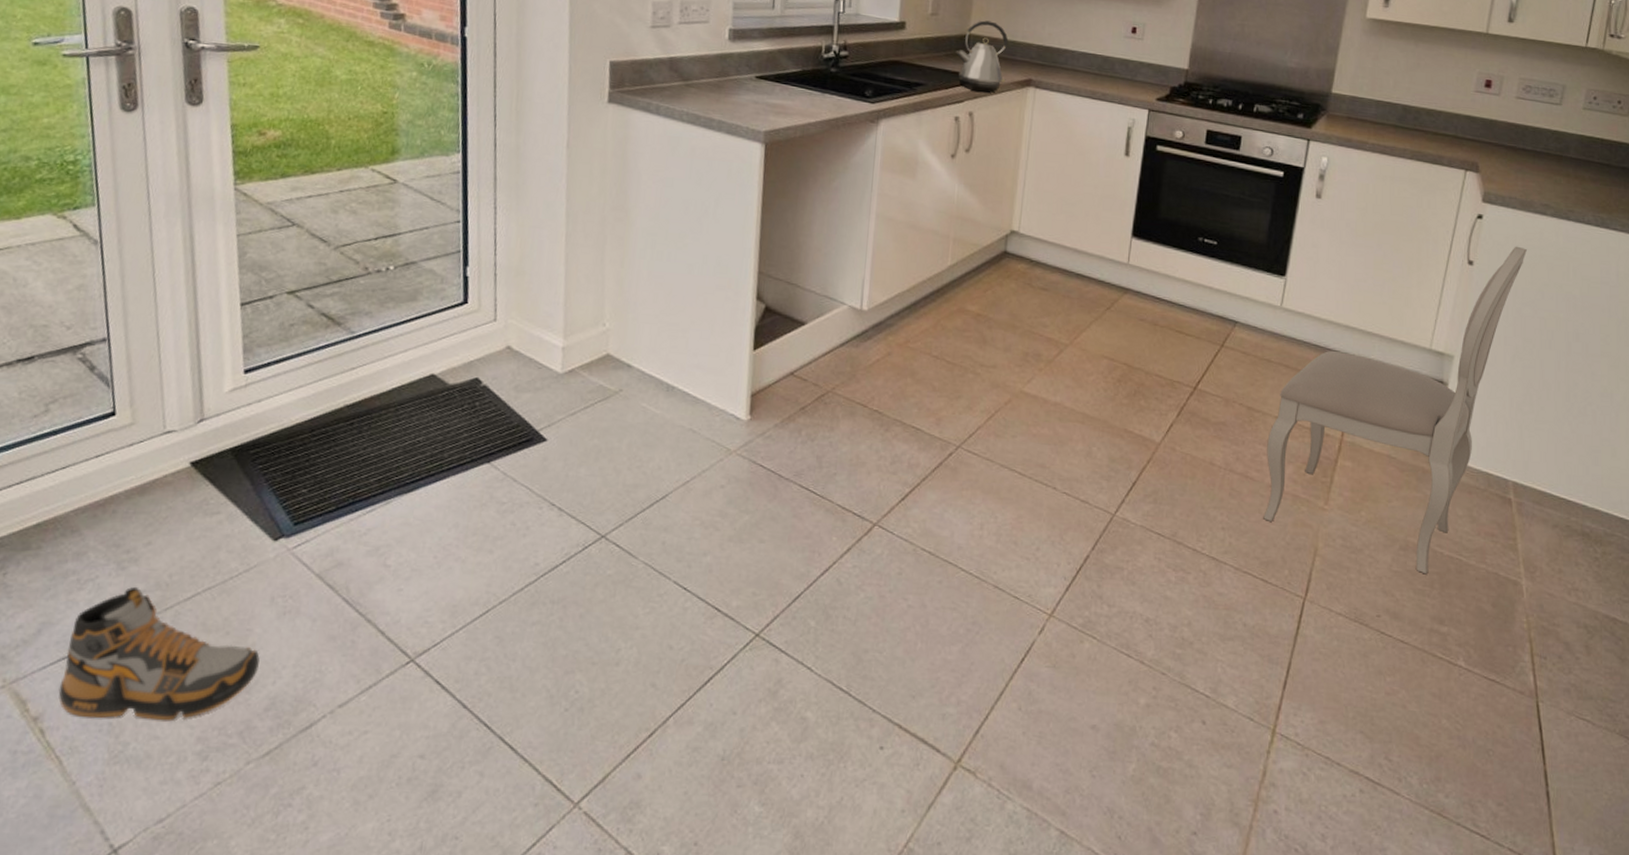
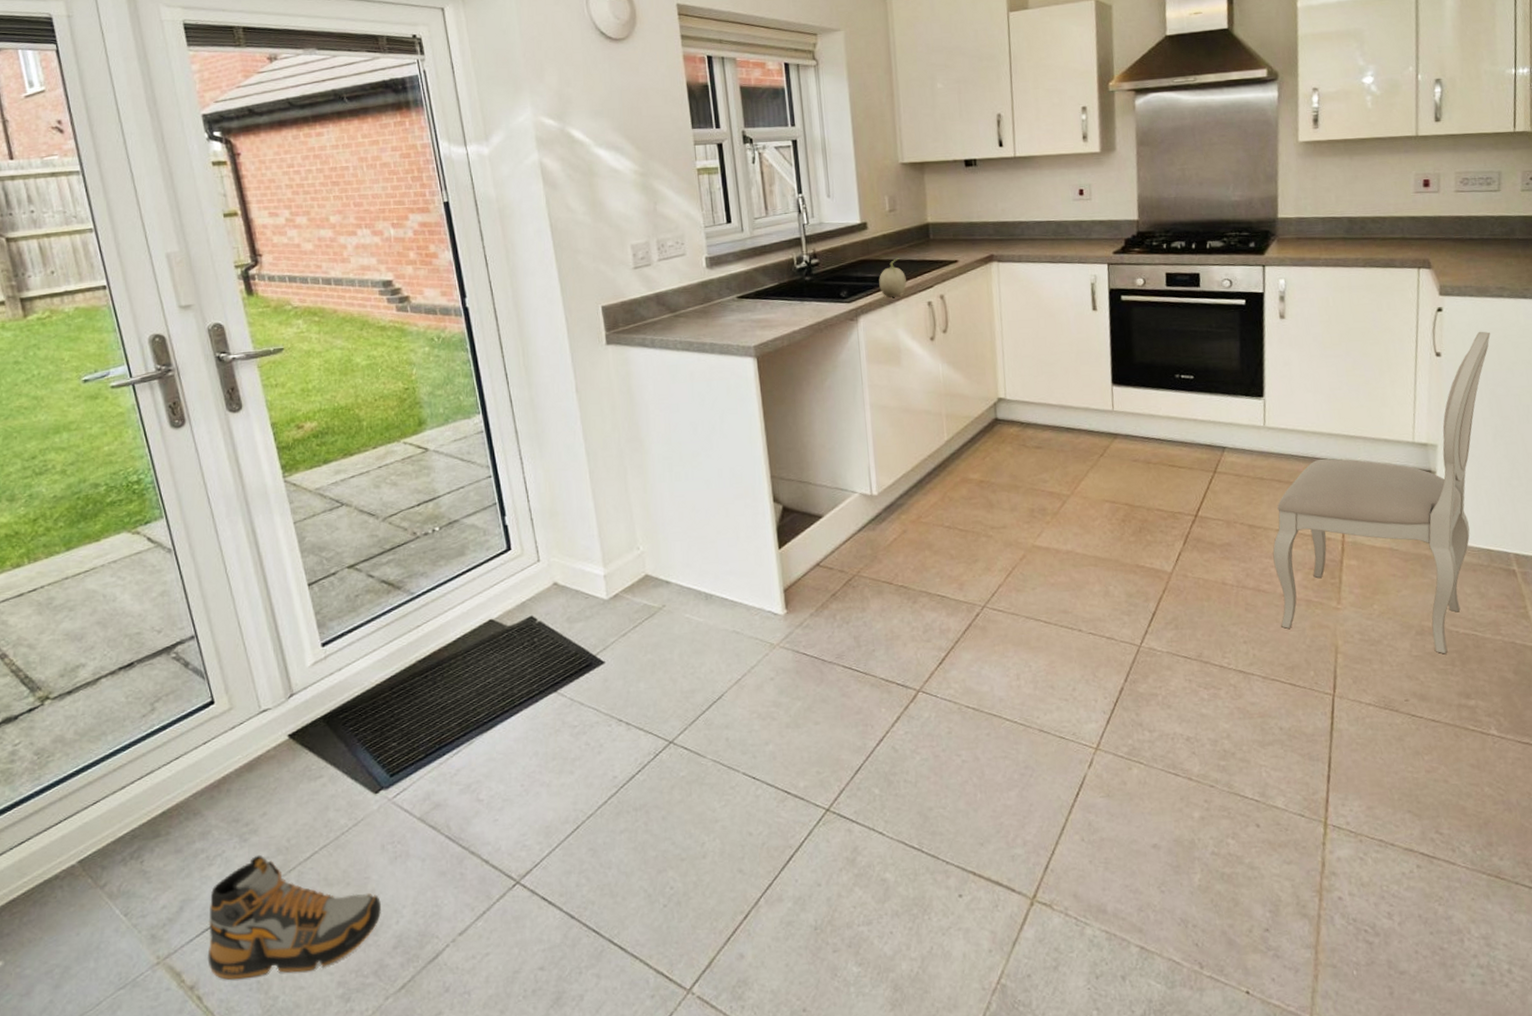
fruit: none [907,64,937,106] -> present [879,257,907,298]
kettle: present [955,20,1009,93] -> none [918,207,969,275]

